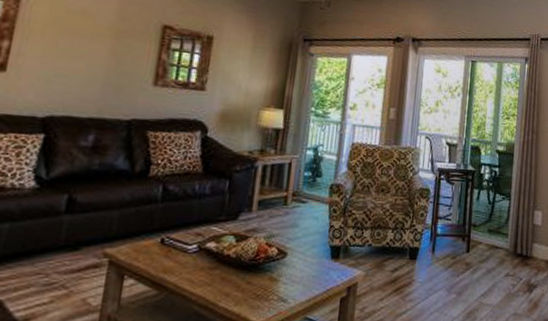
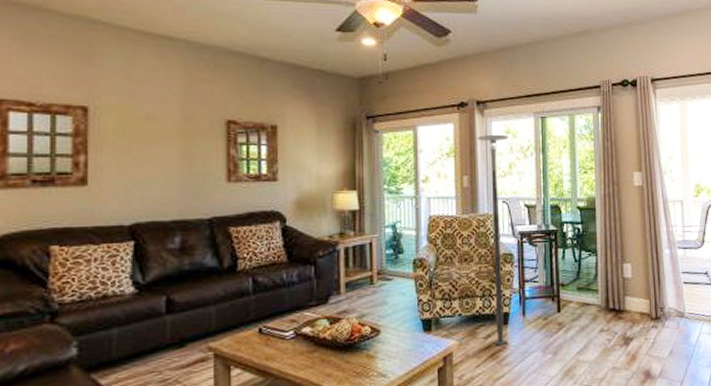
pole: none [398,71,440,280] -> present [478,134,510,345]

